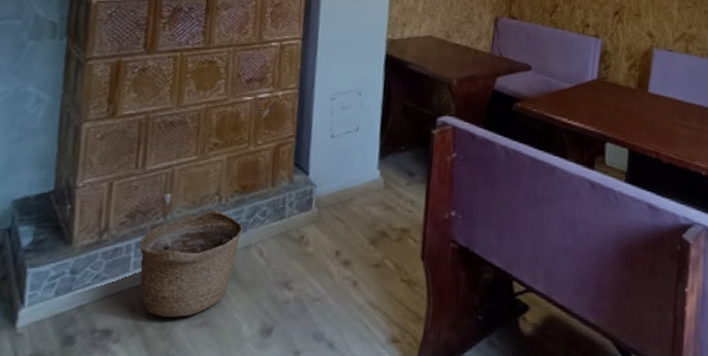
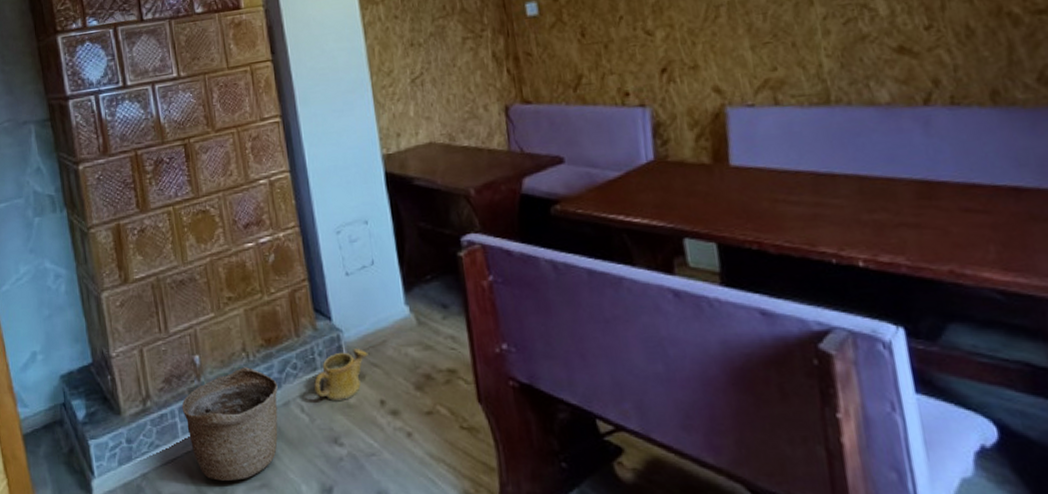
watering can: none [277,202,335,248] -> present [314,348,369,401]

